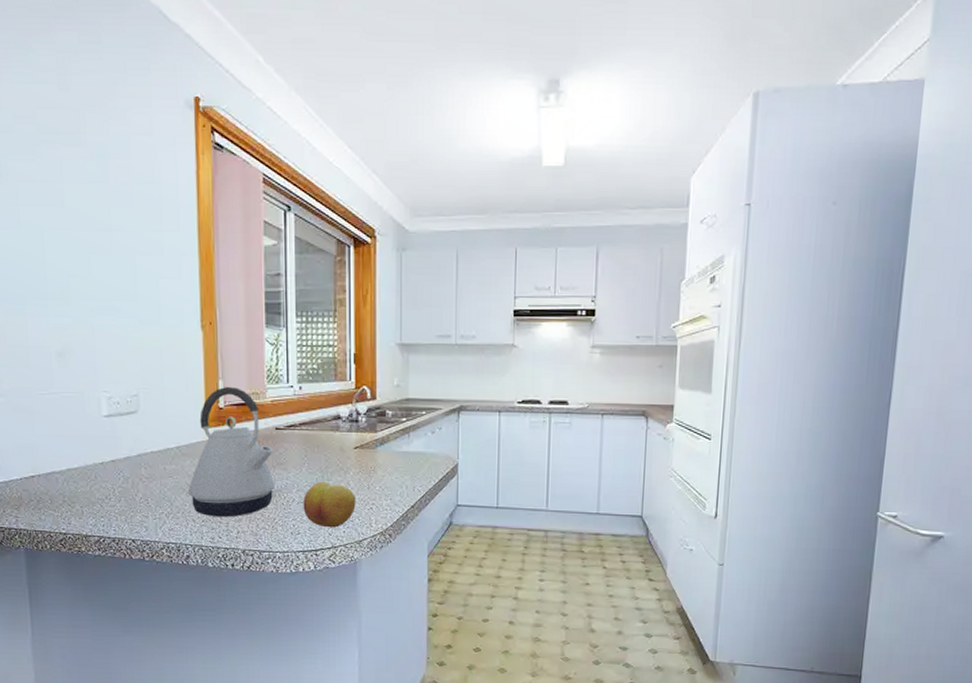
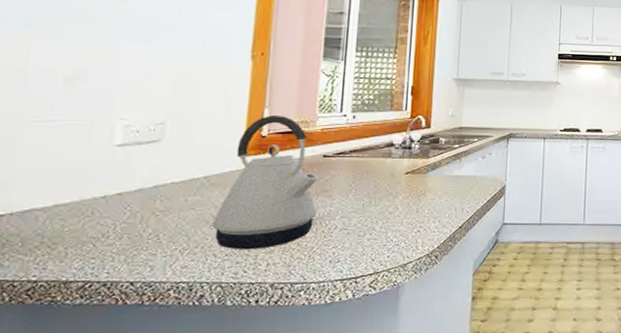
fruit: present [303,481,356,528] -> none [345,206,403,254]

